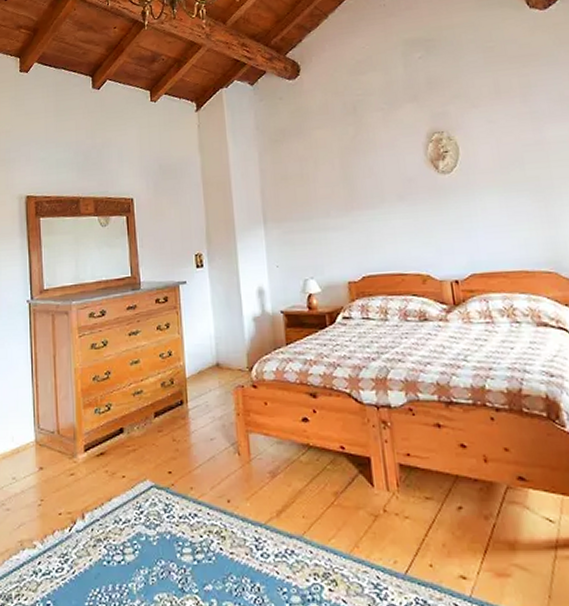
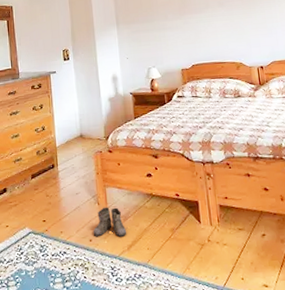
boots: none [231,458,277,499] -> present [93,207,128,237]

